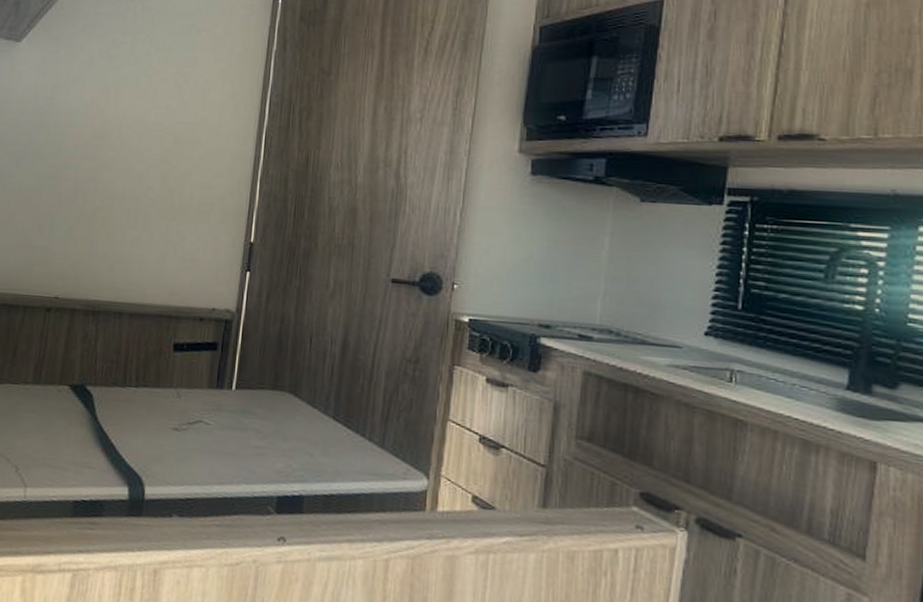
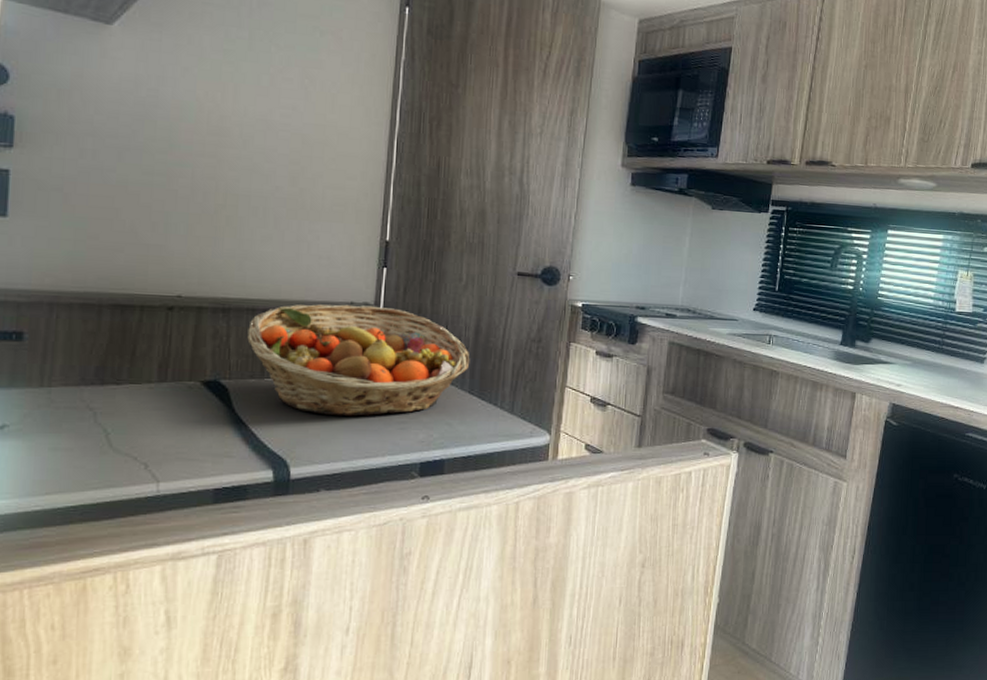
fruit basket: none [113,309,336,437] -> present [247,304,470,417]

